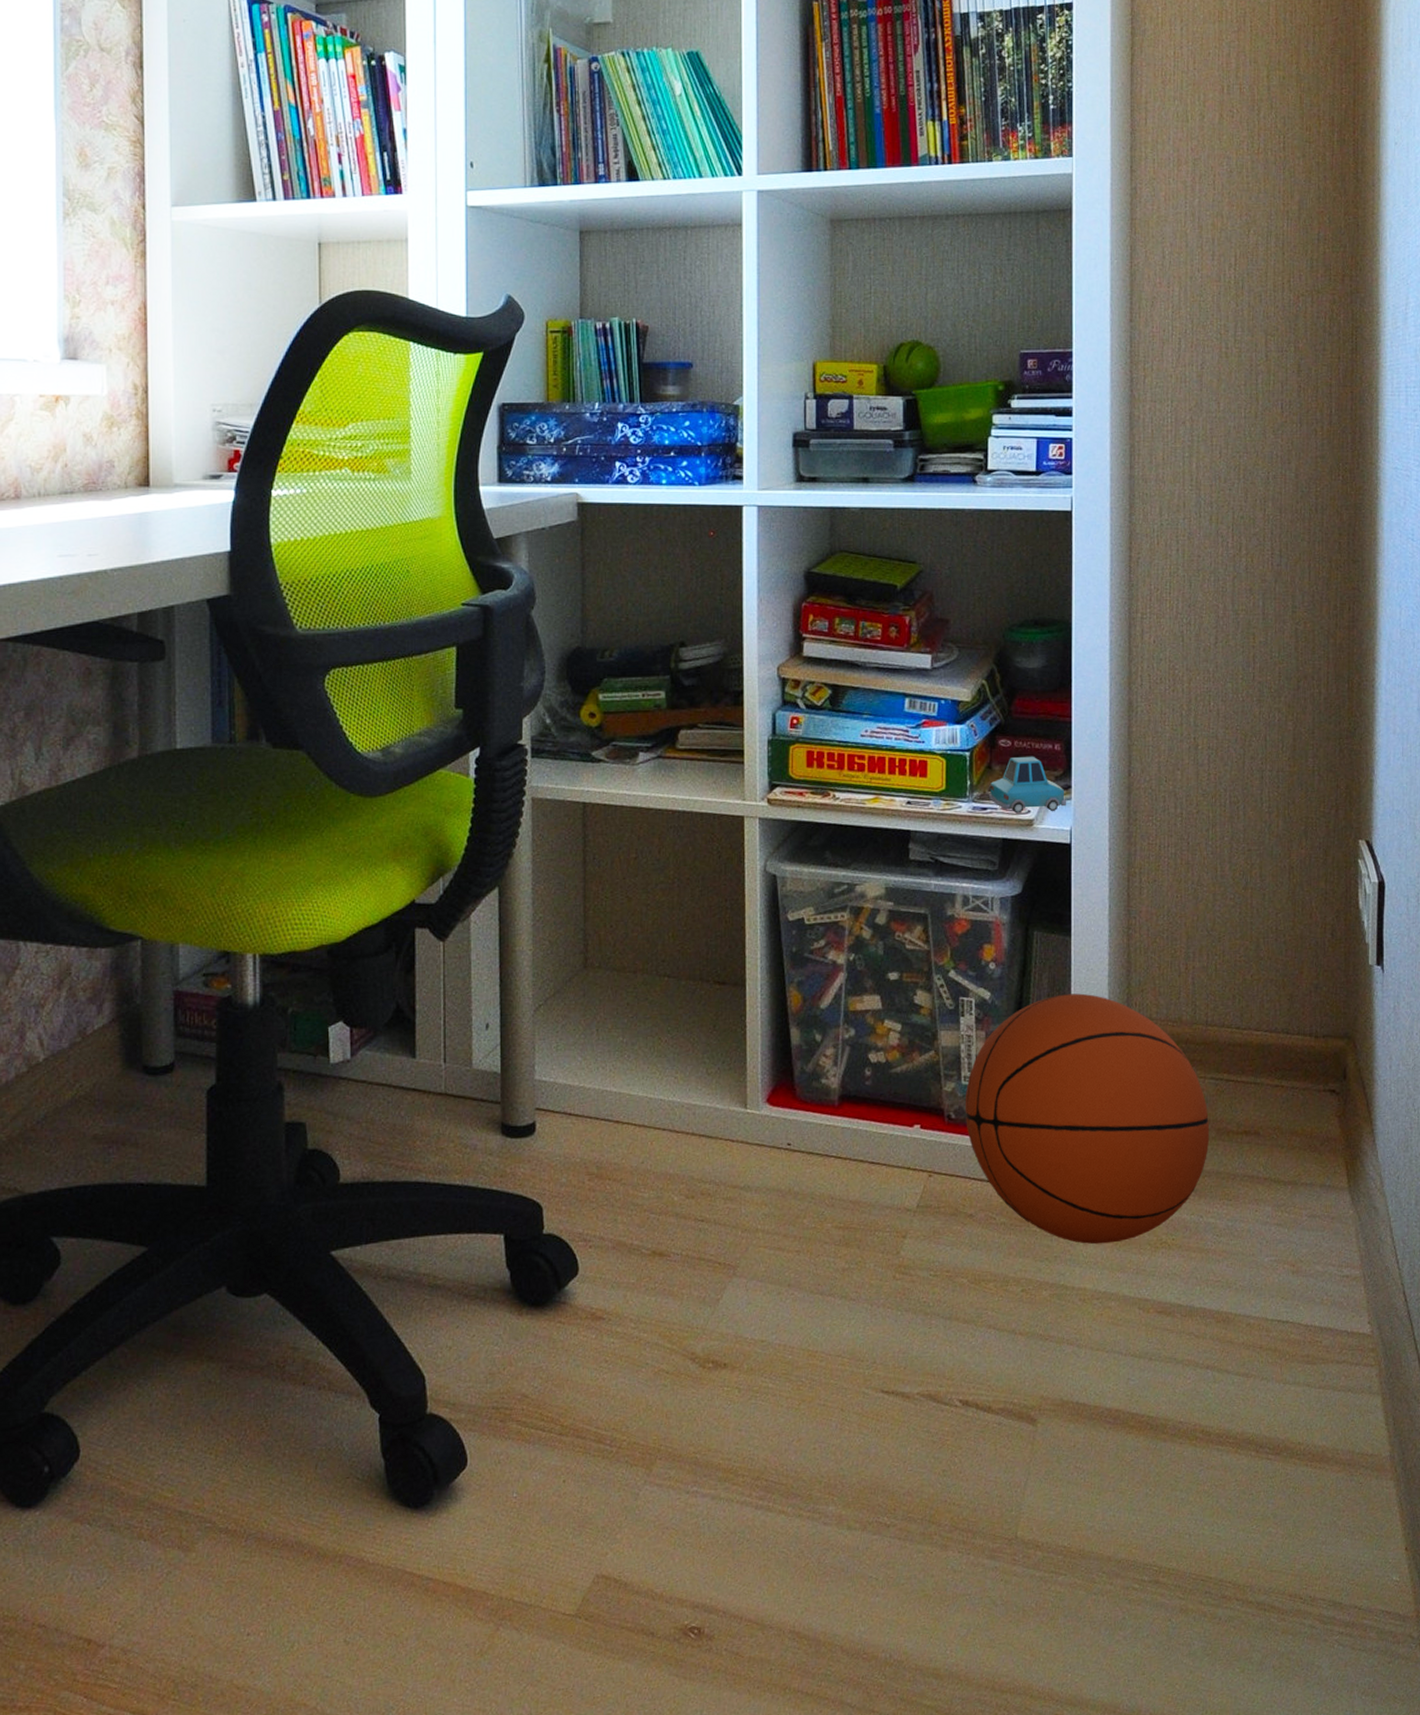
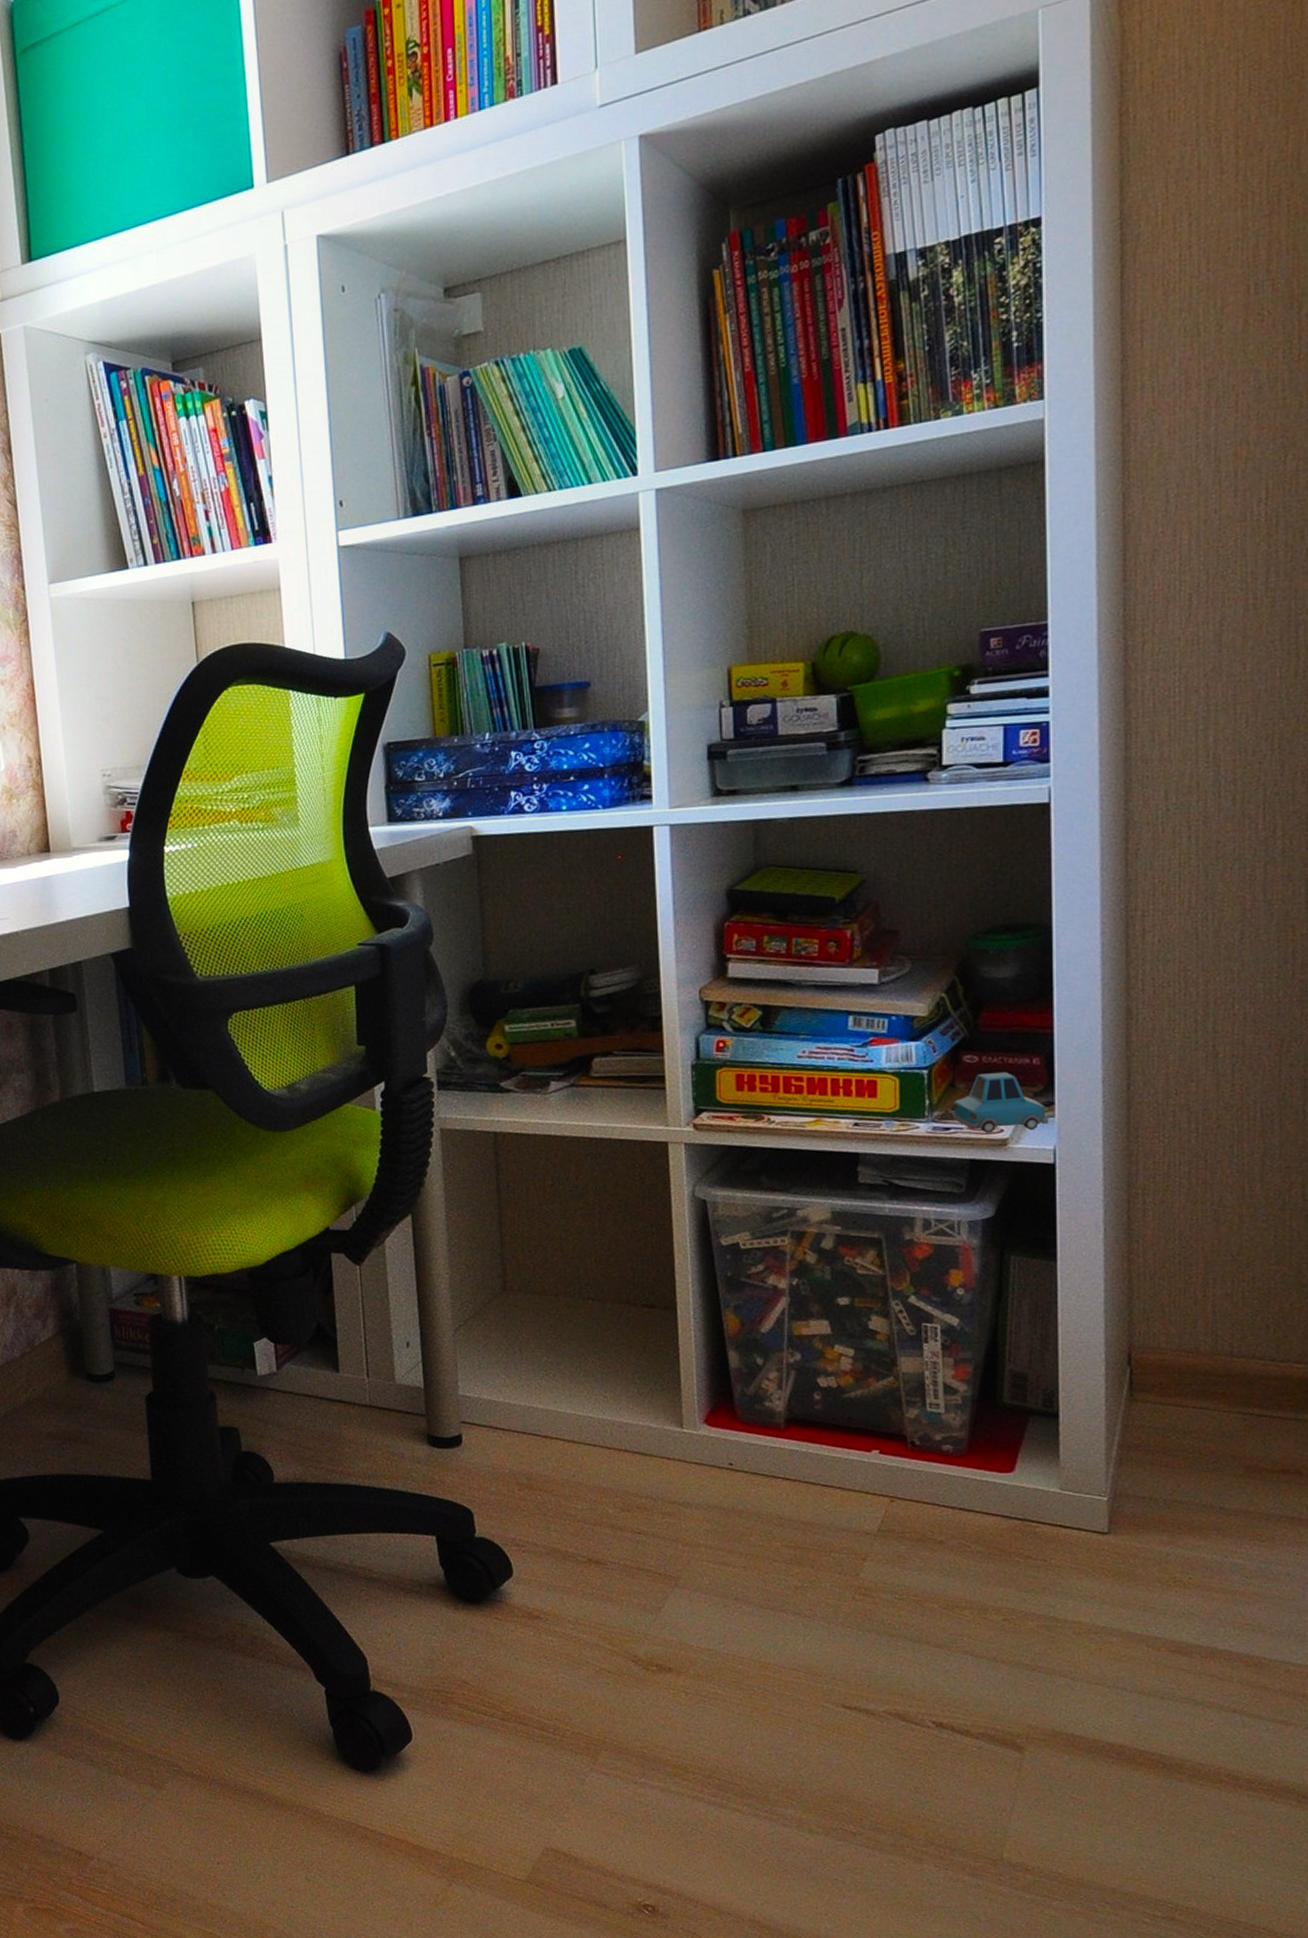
basketball: present [965,993,1210,1245] -> none [931,1321,1236,1579]

